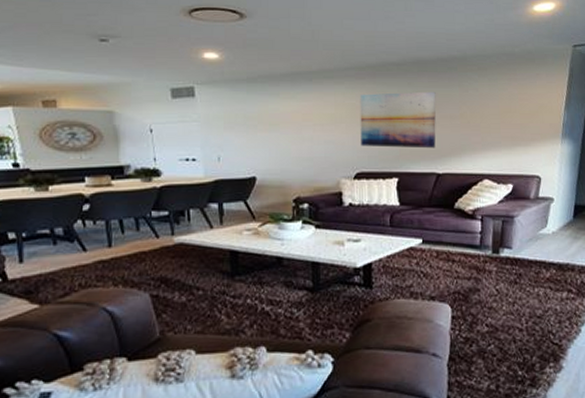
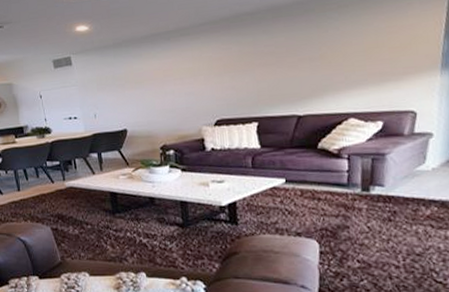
wall art: present [359,91,436,149] -> none [215,35,295,95]

